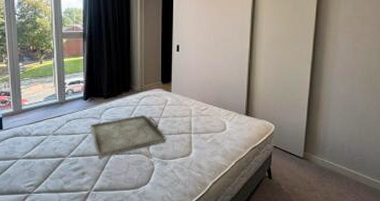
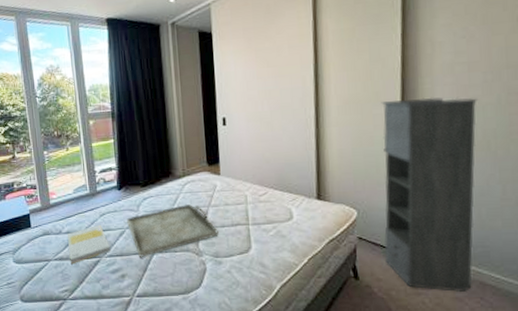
book: none [36,129,73,163] -> present [68,224,110,265]
storage cabinet: none [291,41,366,190] -> present [381,97,477,293]

